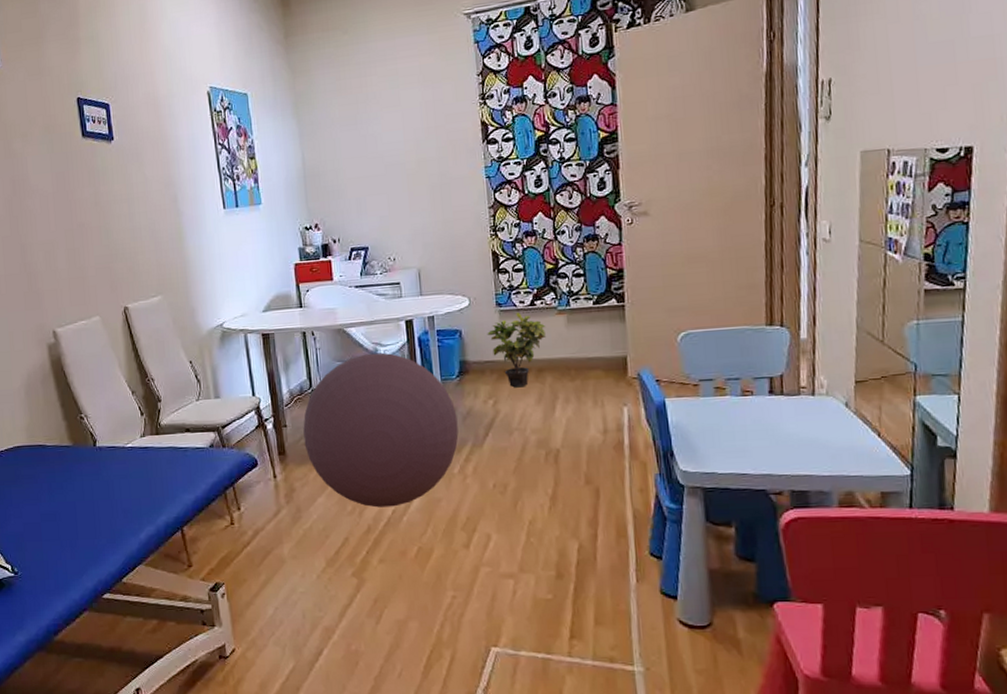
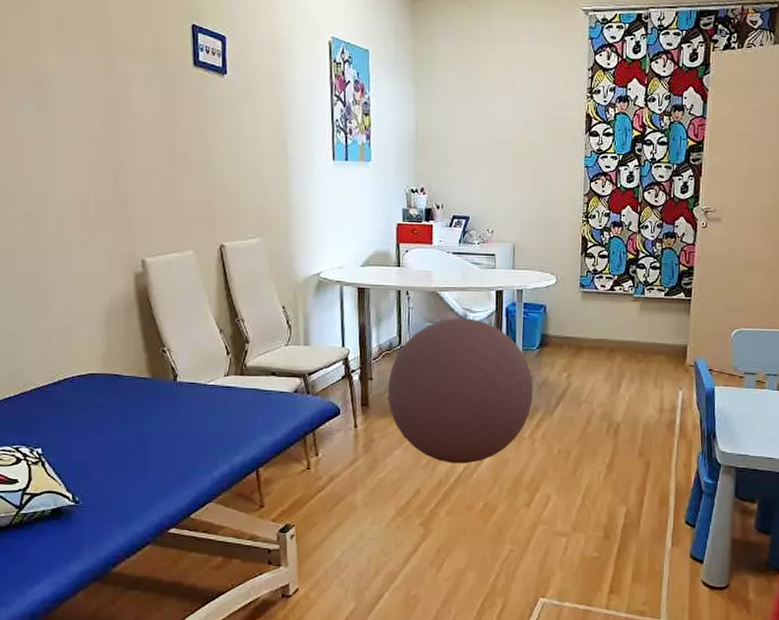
potted plant: present [487,313,546,388] -> none [569,295,621,364]

